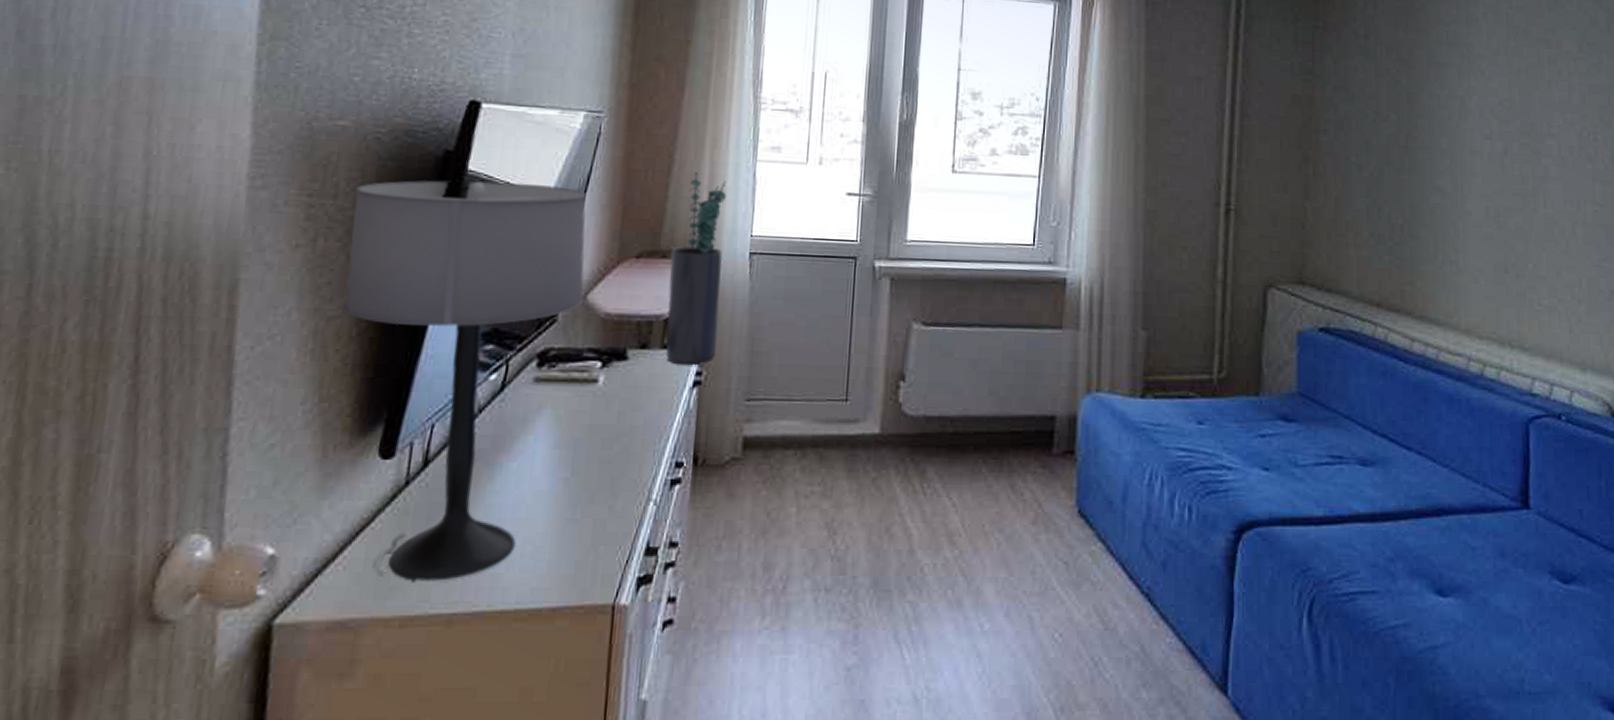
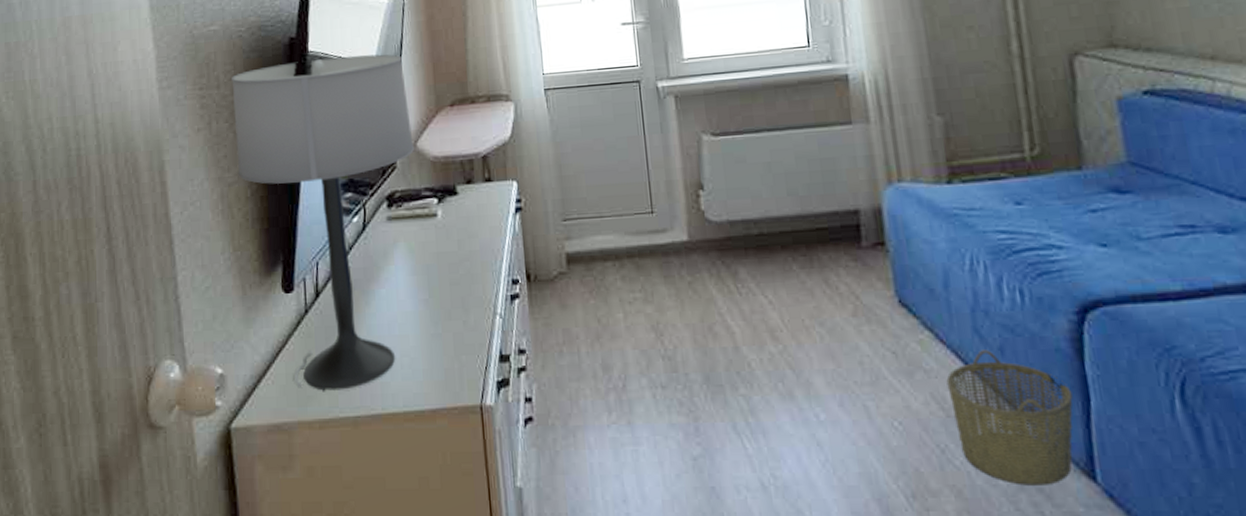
vase: present [665,172,727,365] -> none [478,25,531,194]
basket: none [1110,564,1219,699] -> present [946,349,1073,486]

